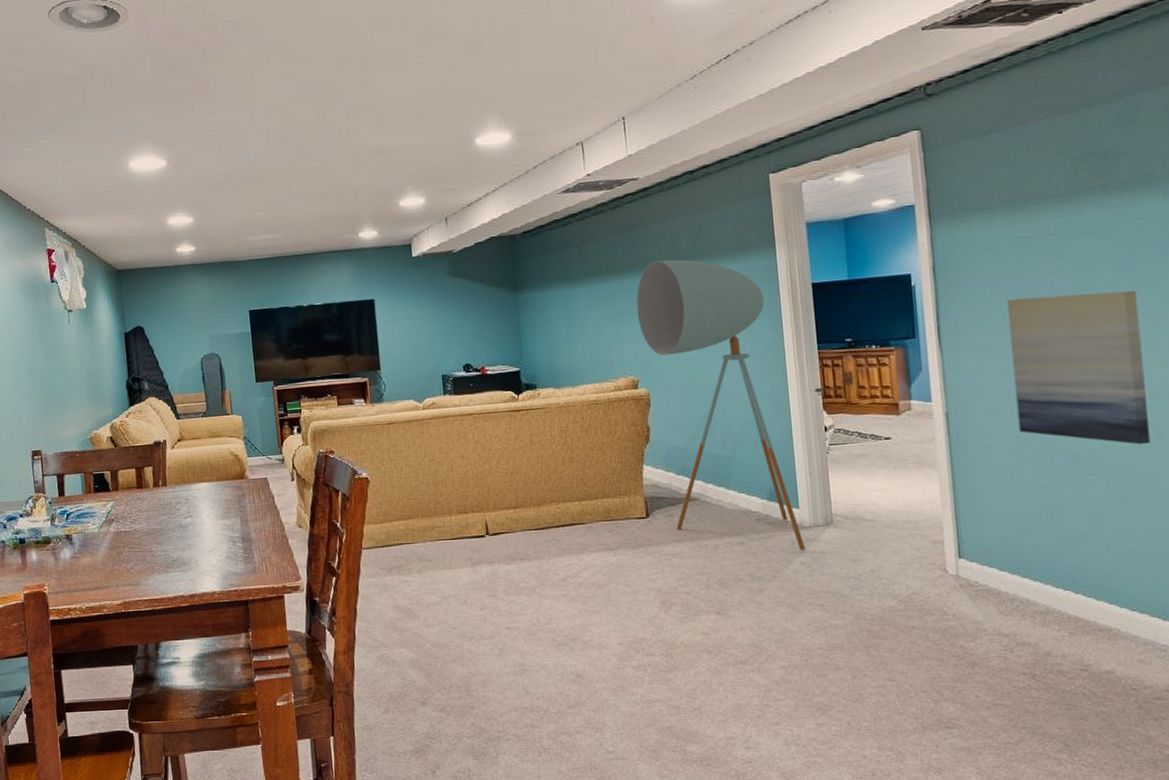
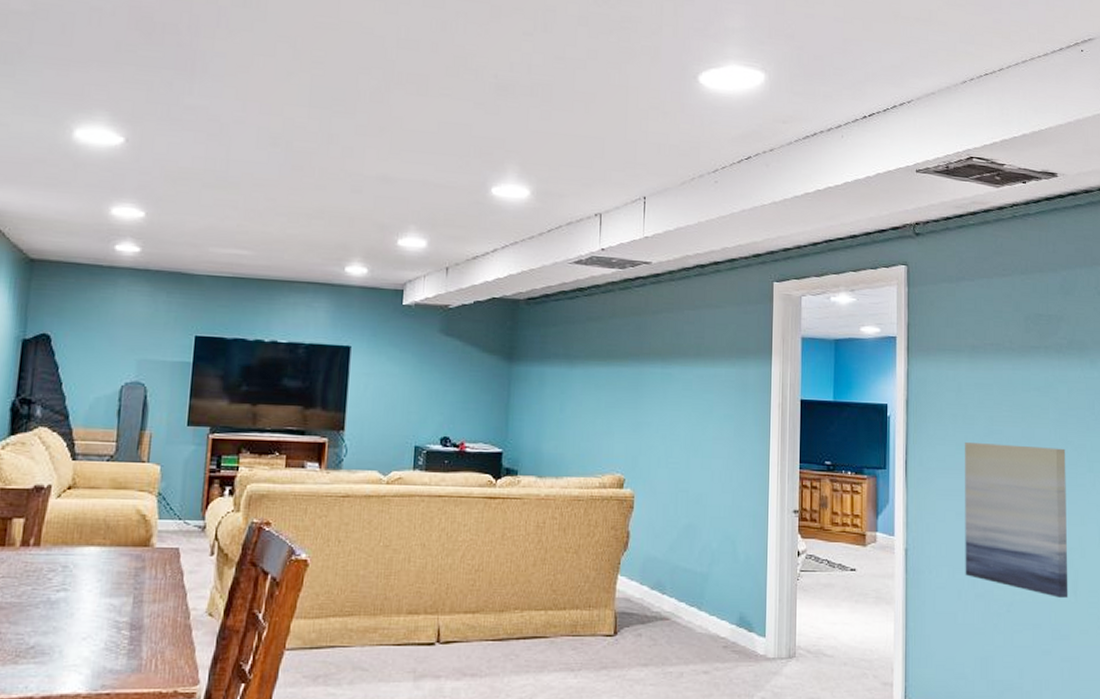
floor lamp: present [636,259,806,551] -> none [632,352,767,684]

